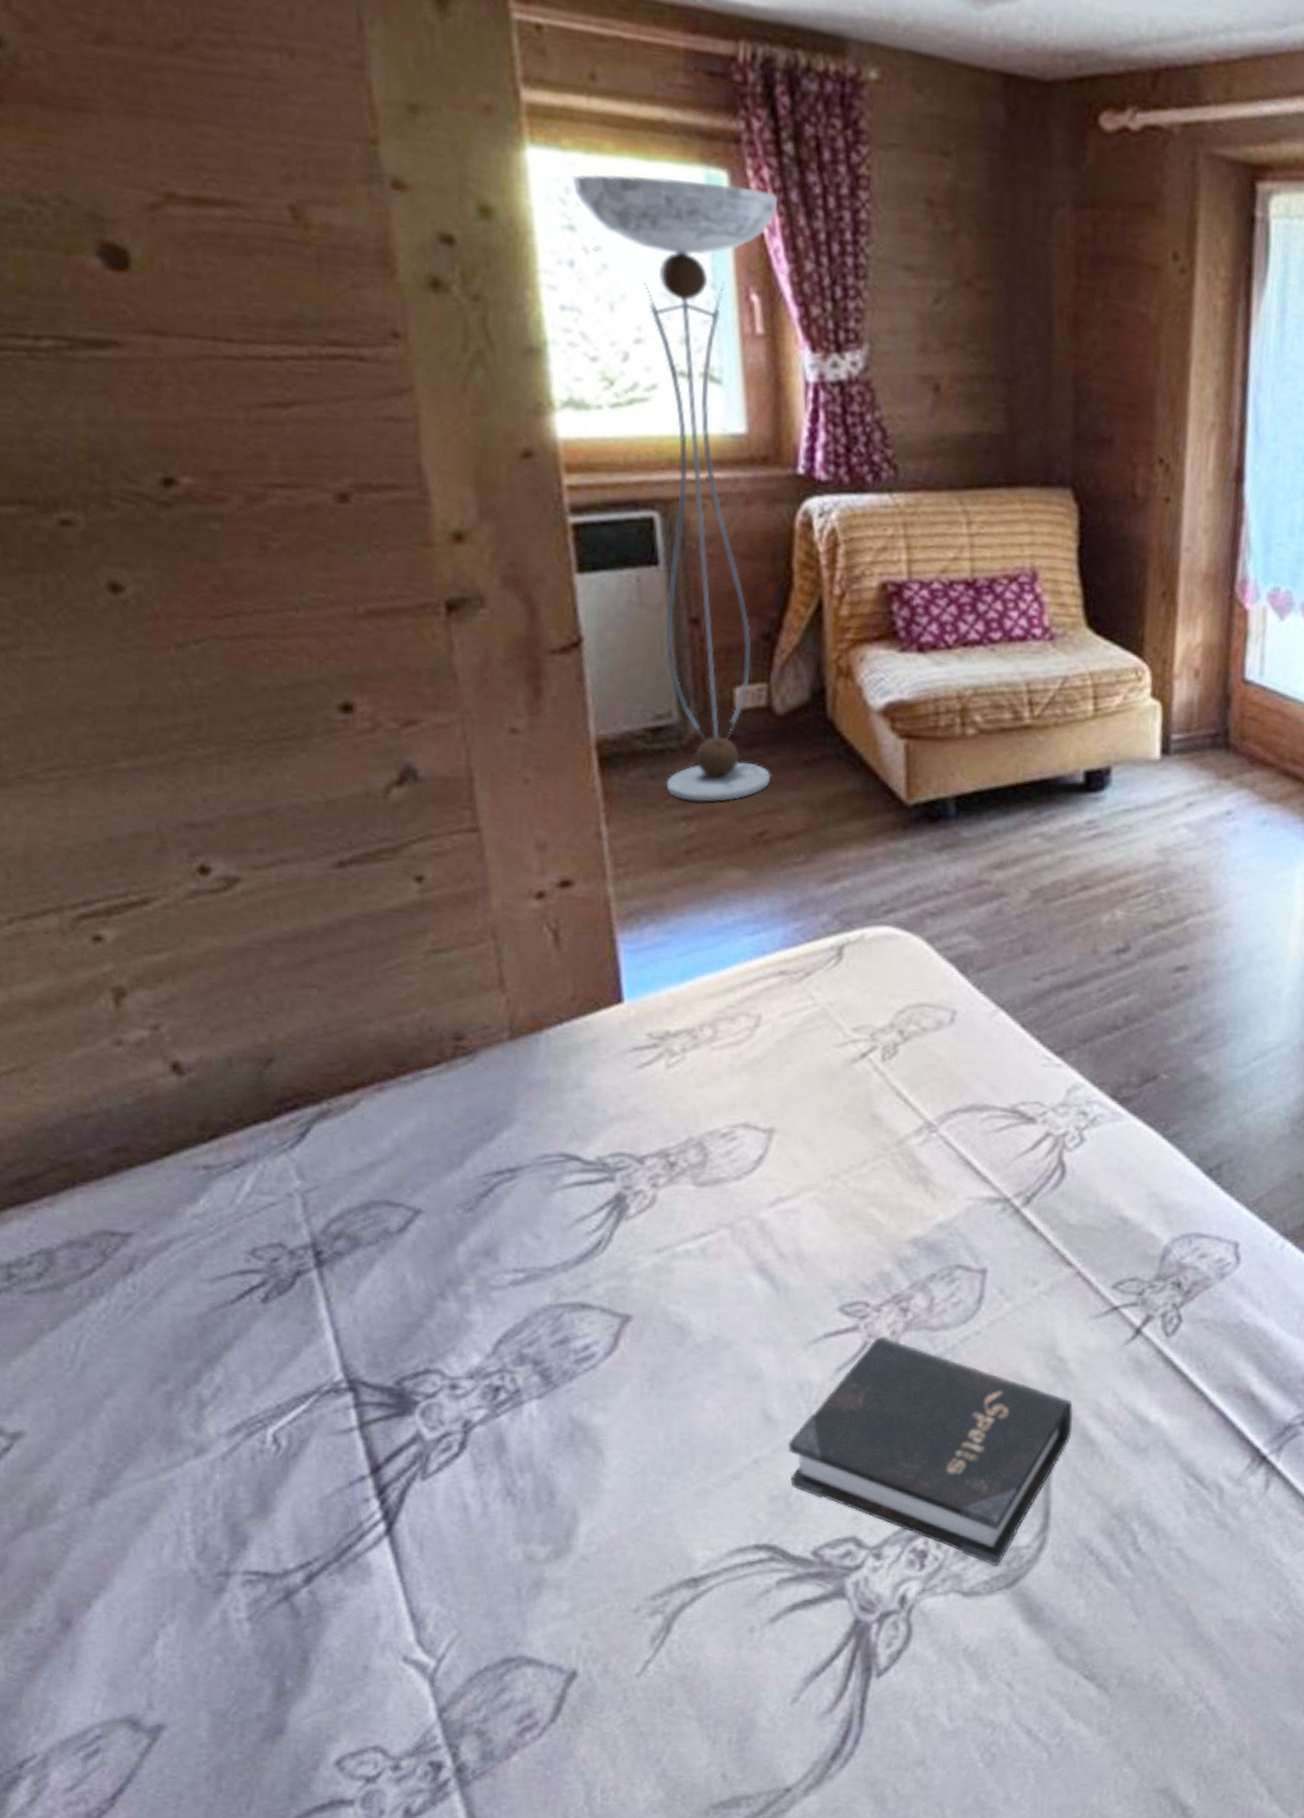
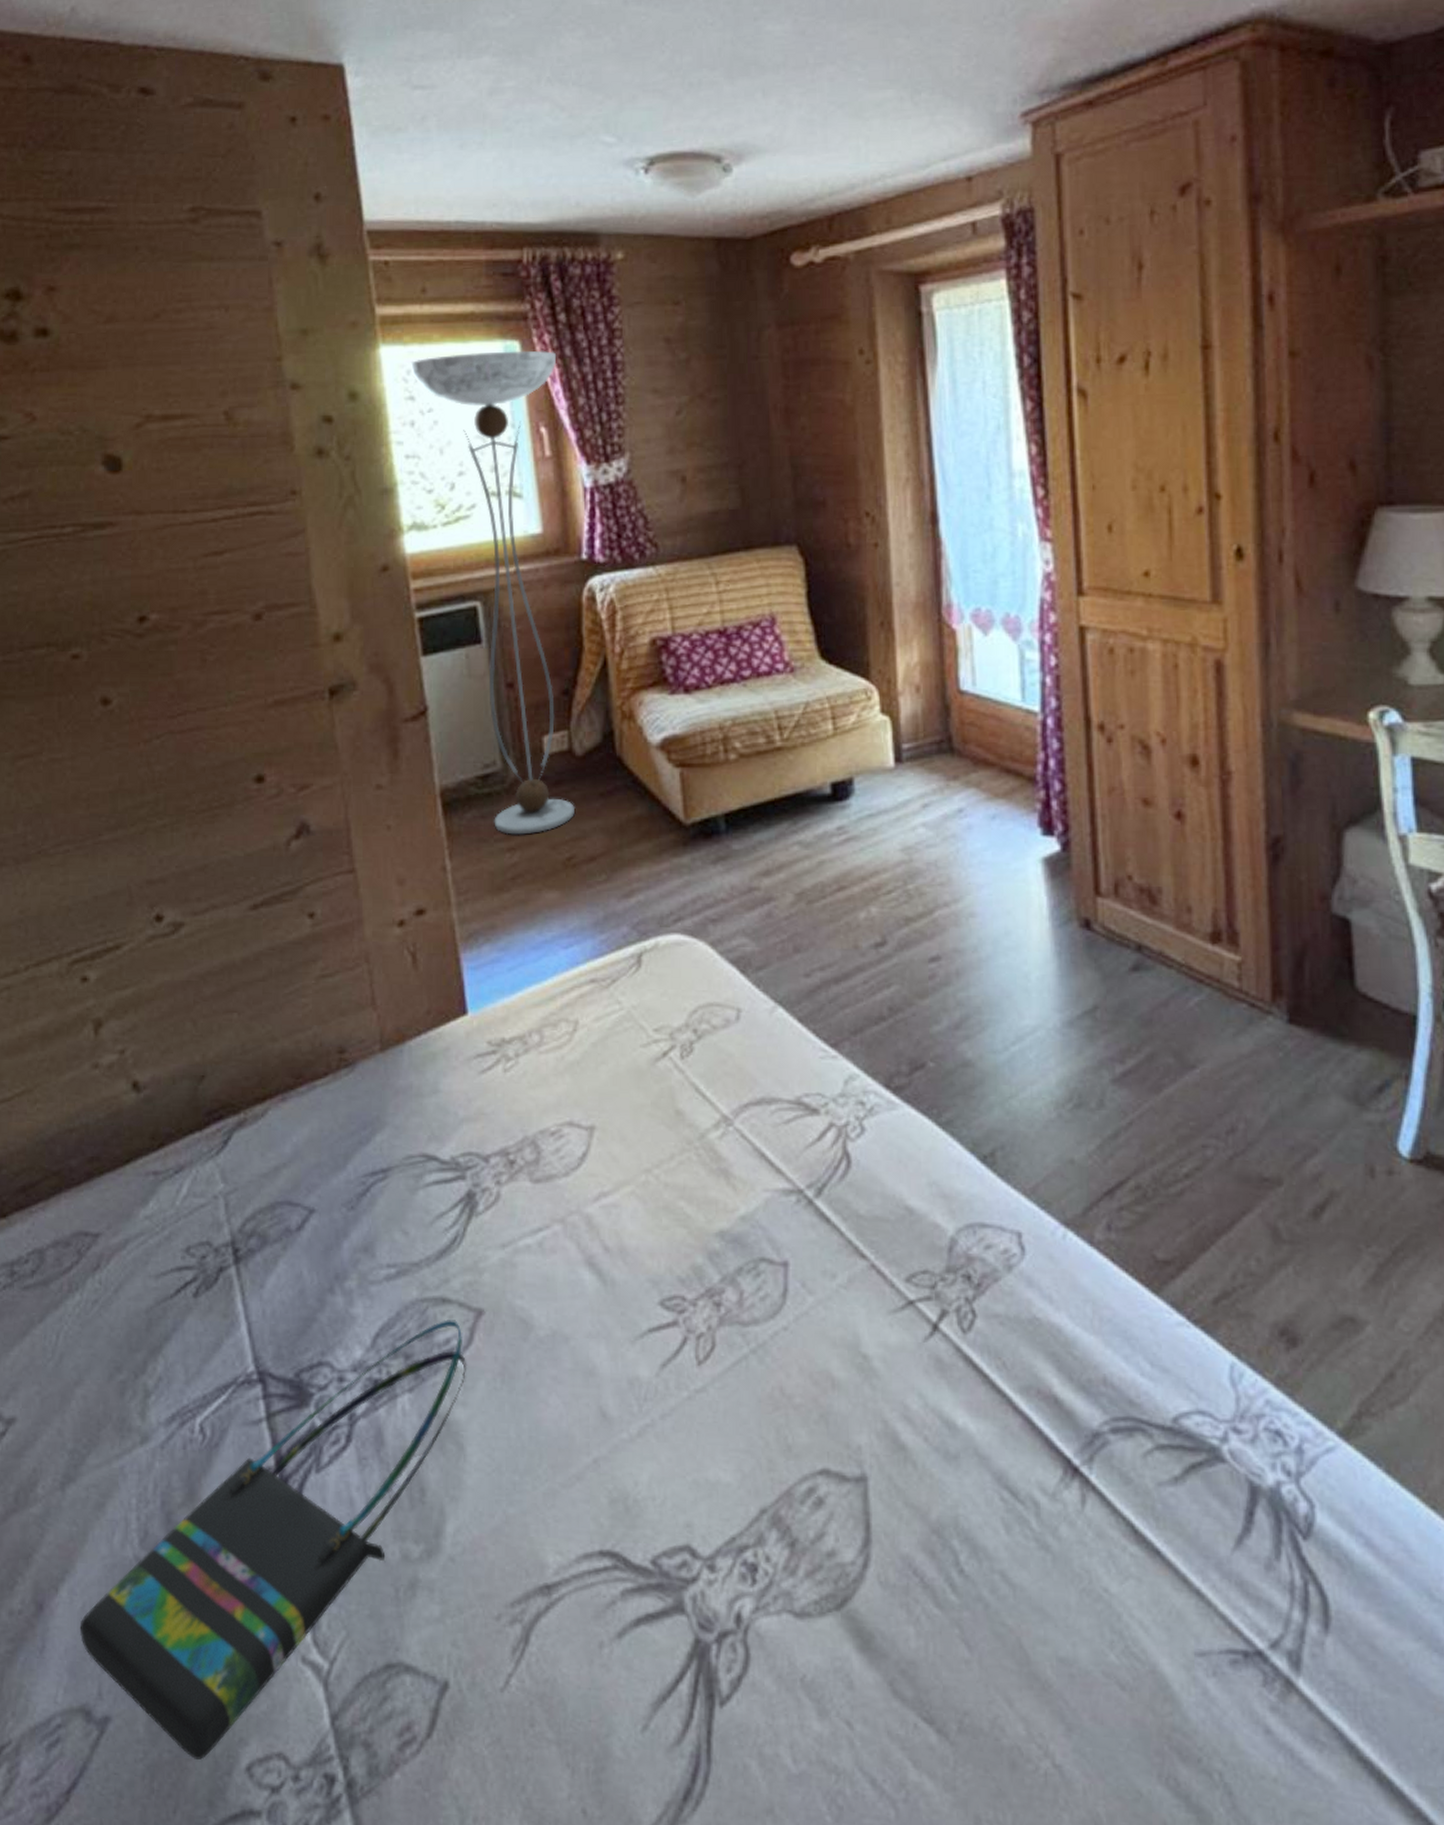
tote bag: none [120,1325,610,1758] -> present [79,1319,467,1760]
hardback book: present [787,1337,1073,1567] -> none [623,1332,883,1585]

